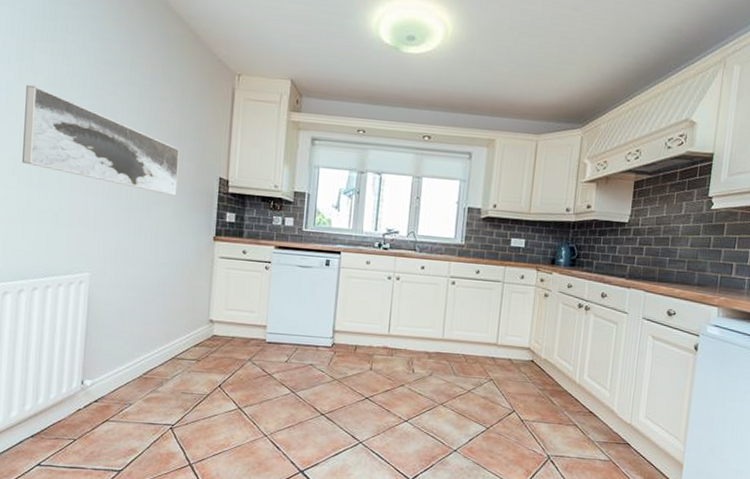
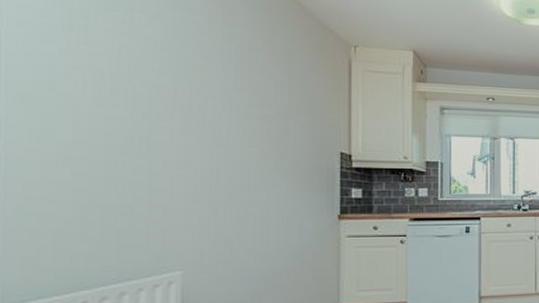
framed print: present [22,84,180,196] -> none [78,59,290,175]

